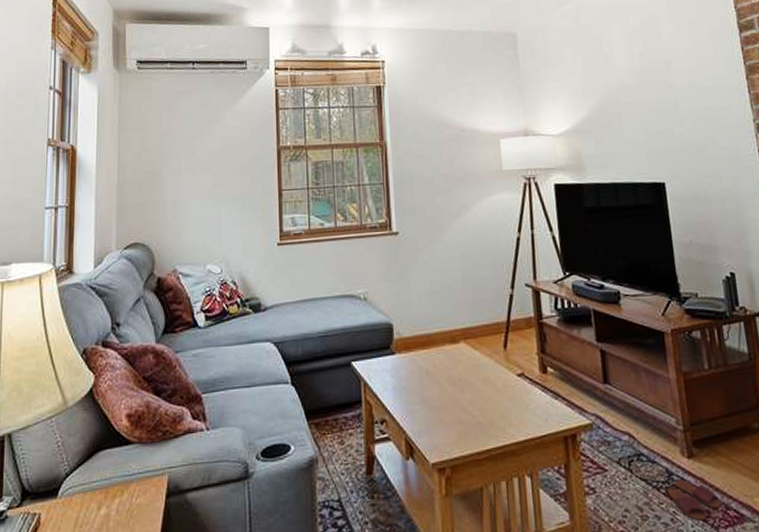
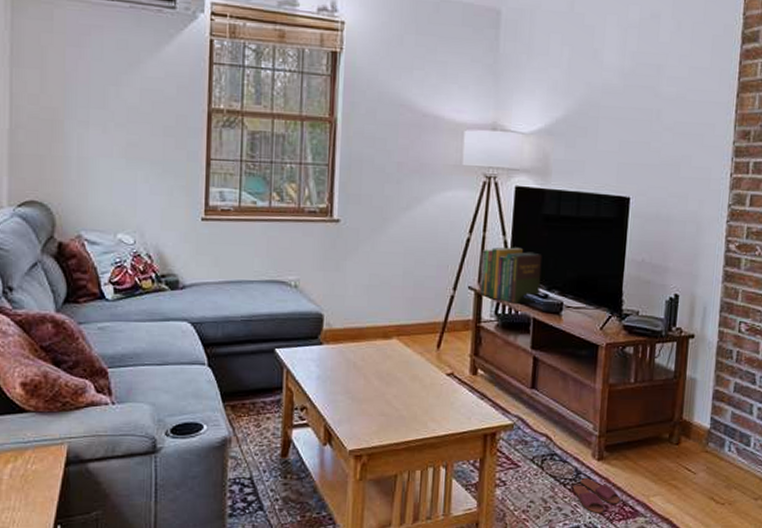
books: none [532,241,596,298] -> present [479,247,542,305]

